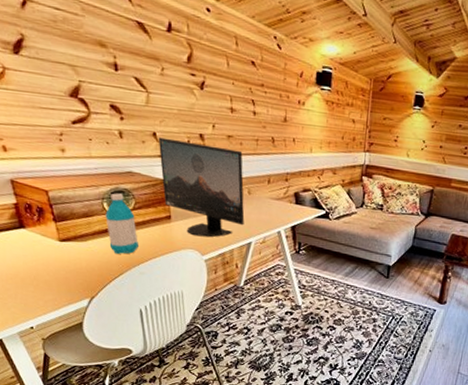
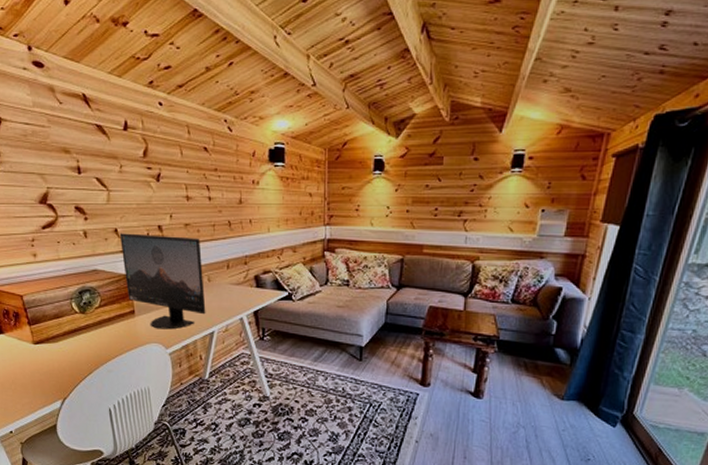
water bottle: present [105,193,138,254] -> none [74,292,105,353]

